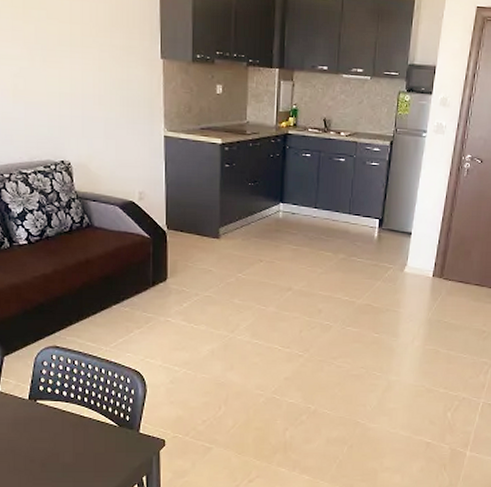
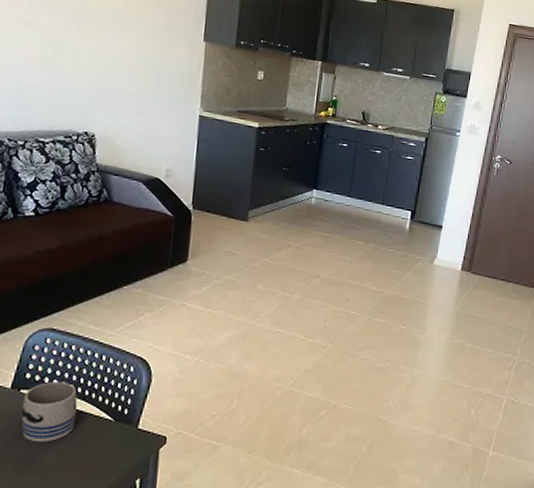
mug: none [40,392,86,445] -> present [21,381,78,443]

